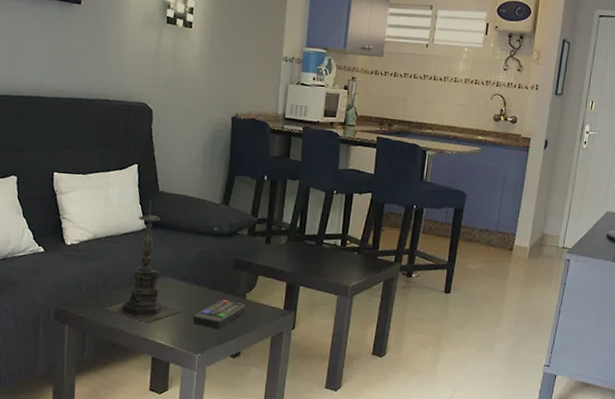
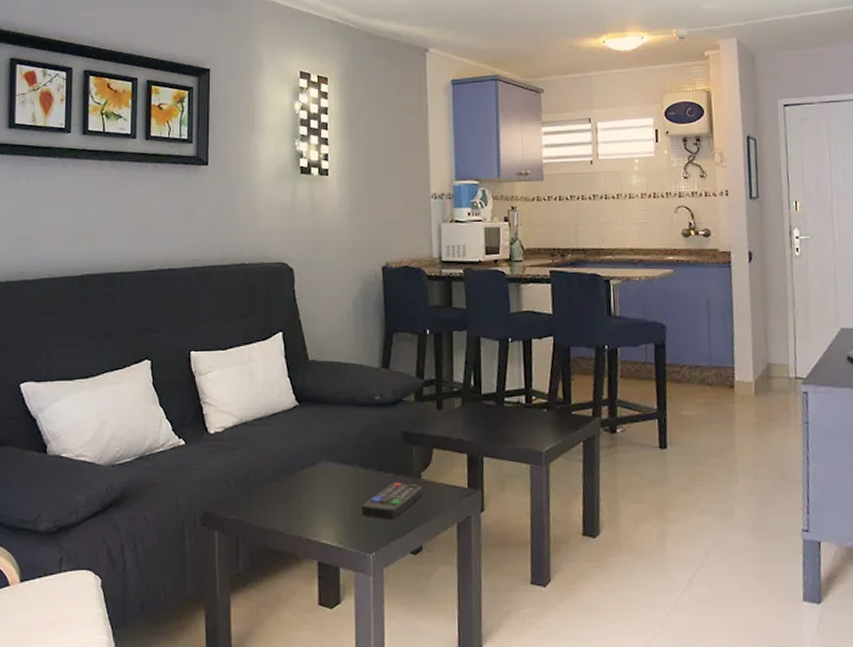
candle holder: present [104,200,182,323] -> none [258,372,348,520]

